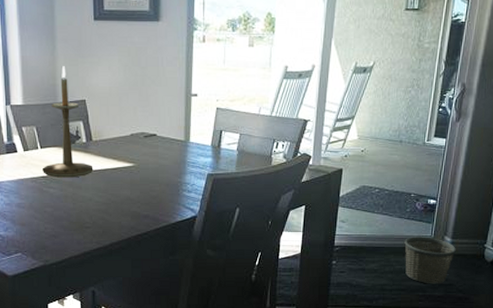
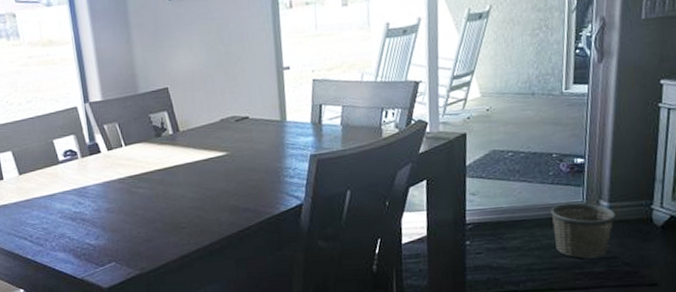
candlestick: present [42,66,94,178] -> none [129,53,184,176]

